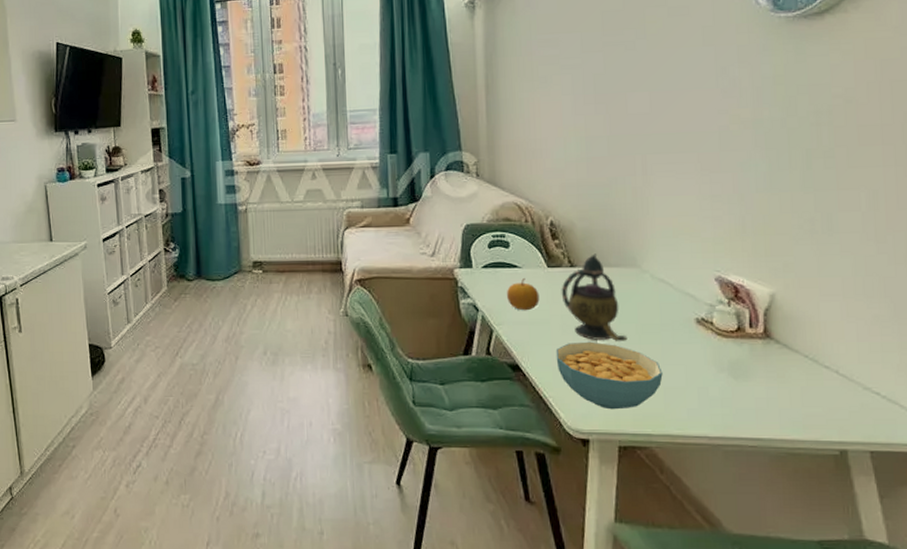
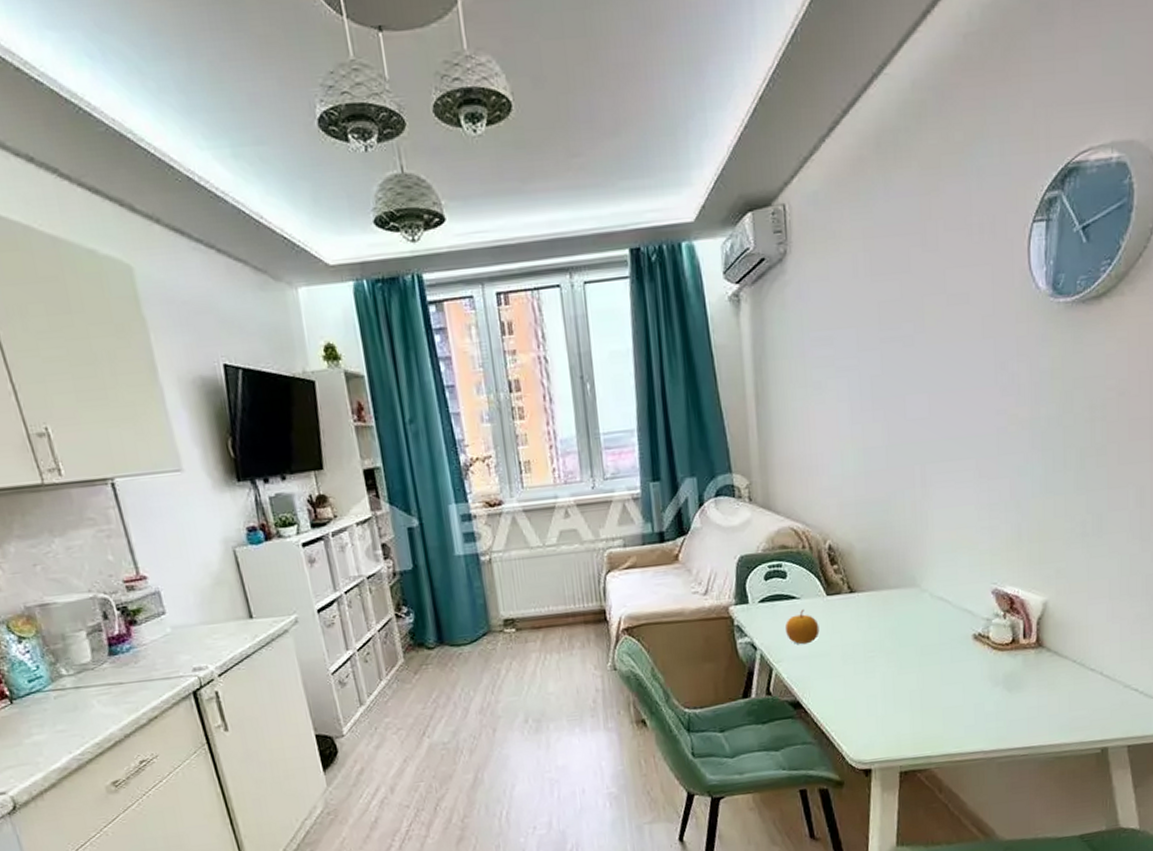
cereal bowl: present [555,341,663,410] -> none [837,669,942,737]
teapot: present [561,253,628,341] -> none [841,576,908,668]

